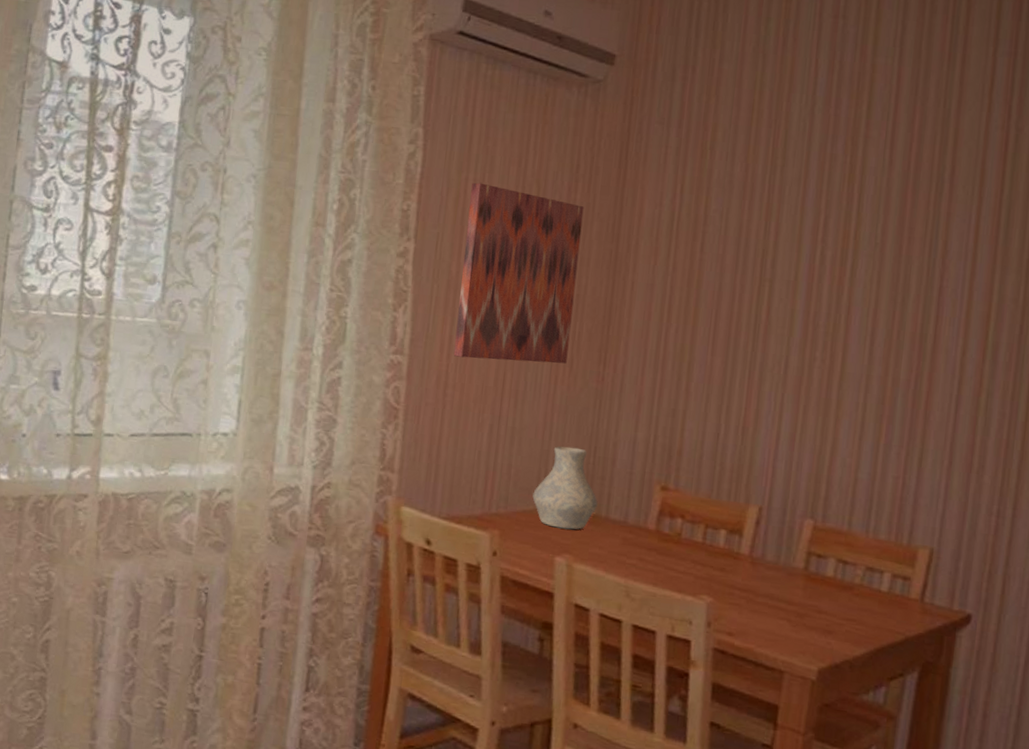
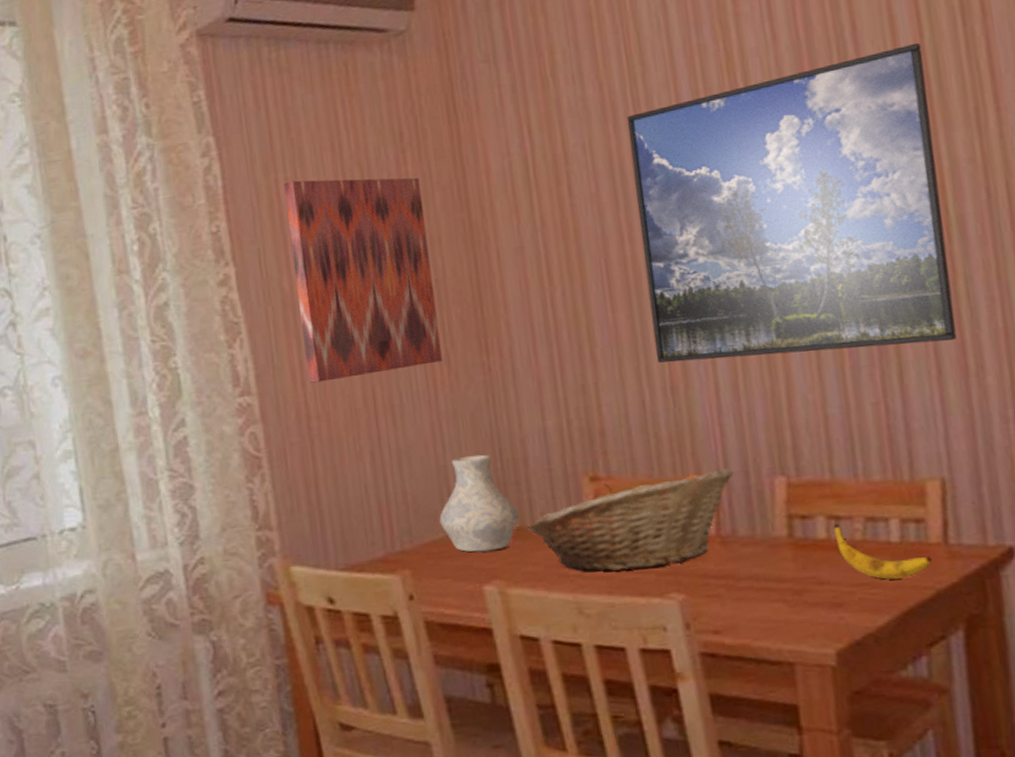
fruit basket: none [603,494,775,572] -> present [529,468,734,572]
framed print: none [737,196,1000,441] -> present [626,42,957,363]
banana: none [839,566,909,622] -> present [833,523,933,580]

